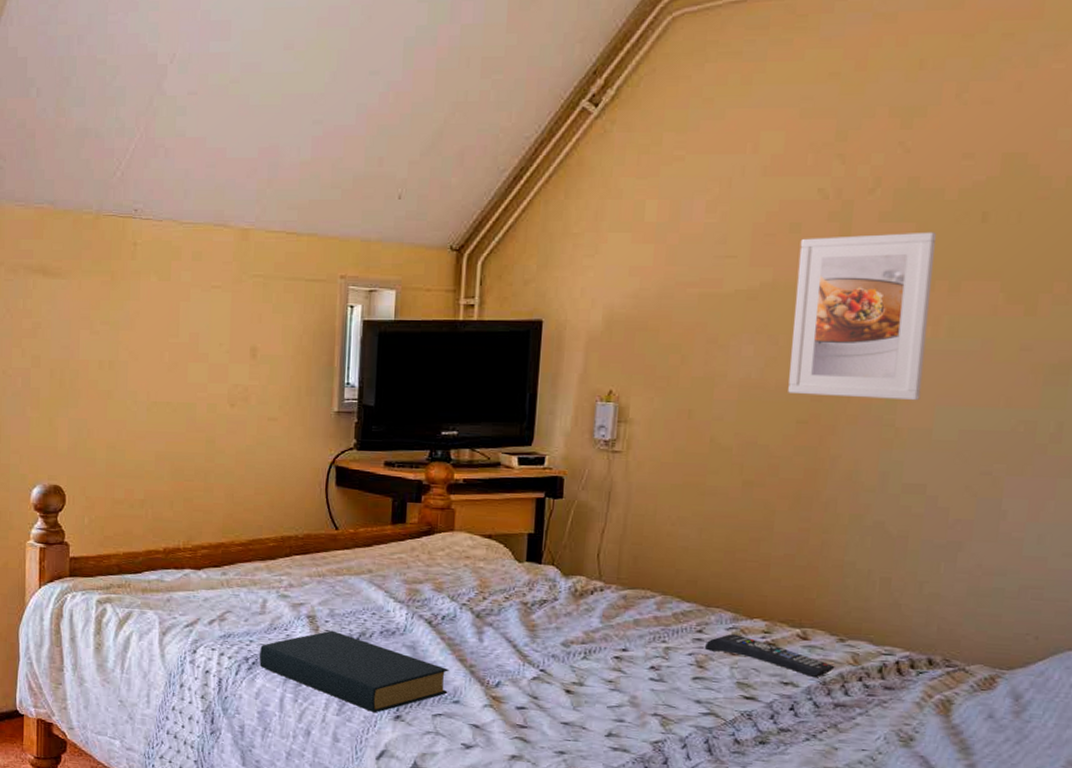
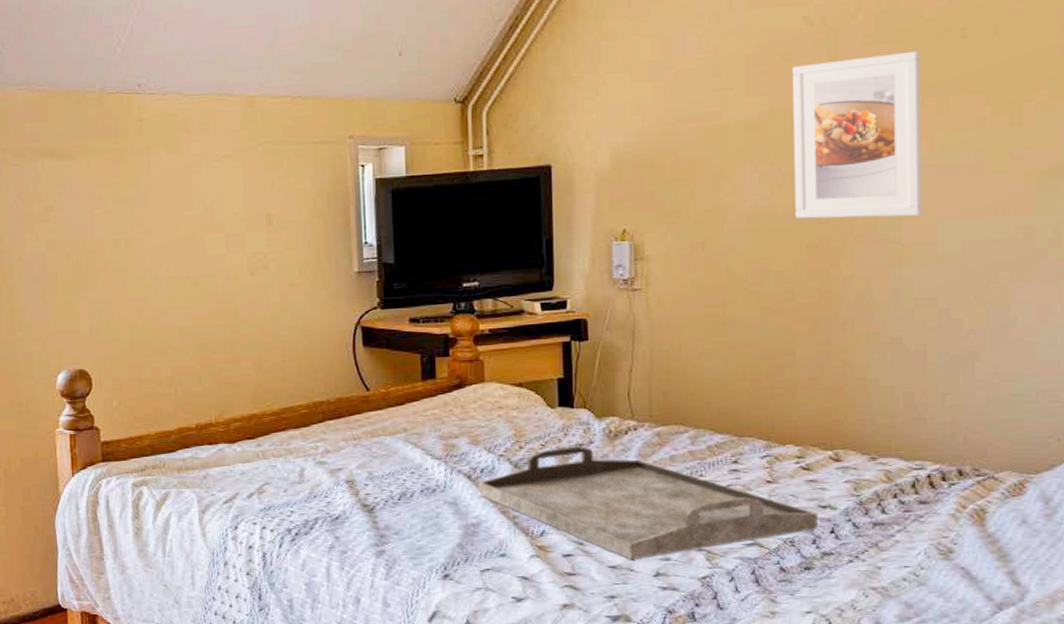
hardback book: present [259,630,449,713] -> none [302,493,494,574]
serving tray: none [438,601,779,719] -> present [478,446,818,560]
remote control: present [704,634,835,678] -> none [741,462,870,499]

